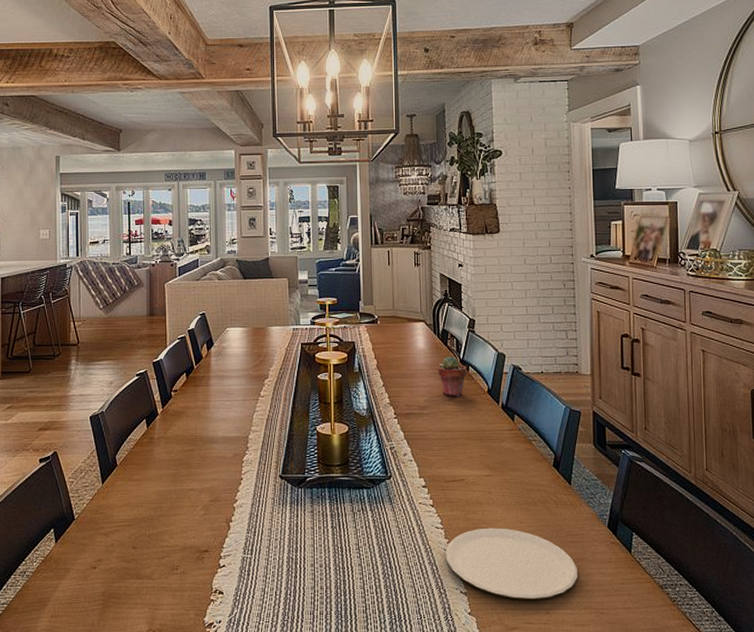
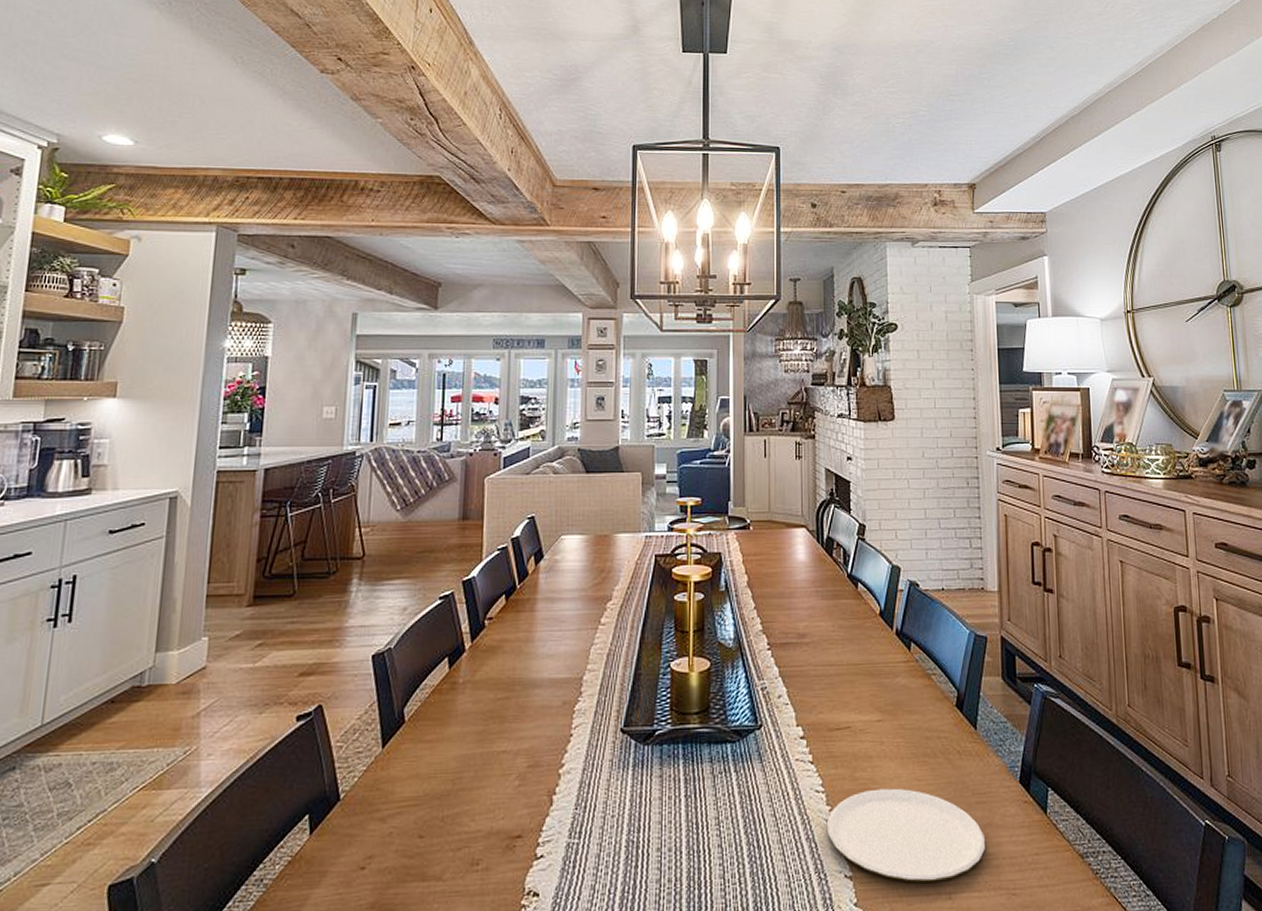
potted succulent: present [437,356,467,397] -> none [820,570,856,621]

